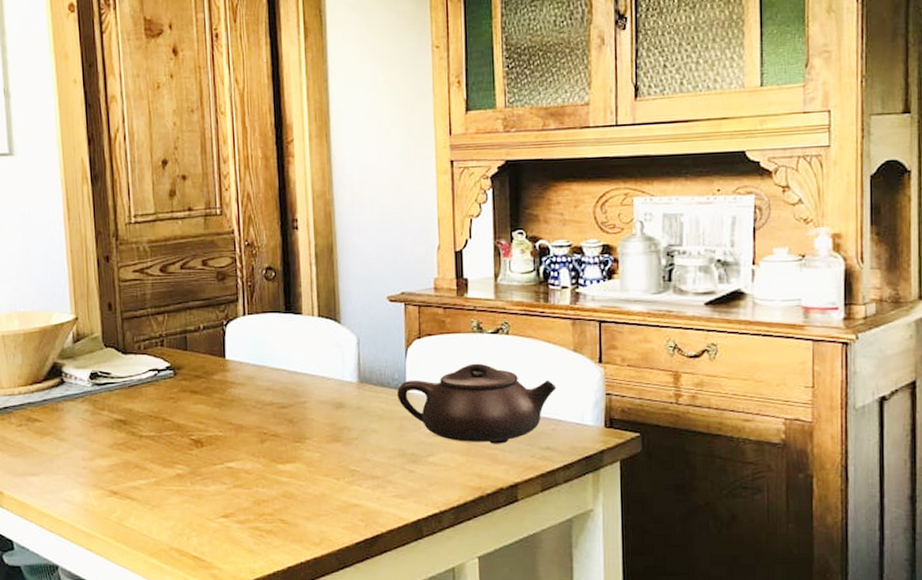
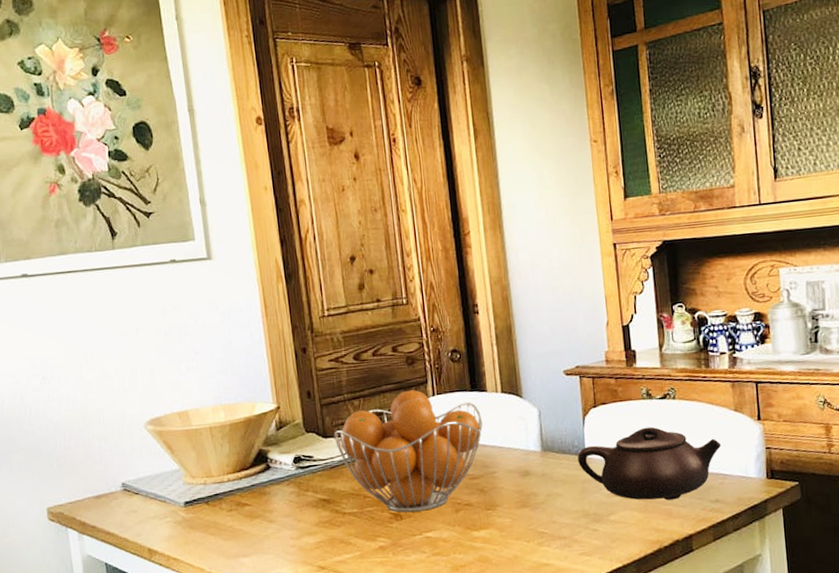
fruit basket: none [134,308,295,440] -> present [334,390,483,513]

